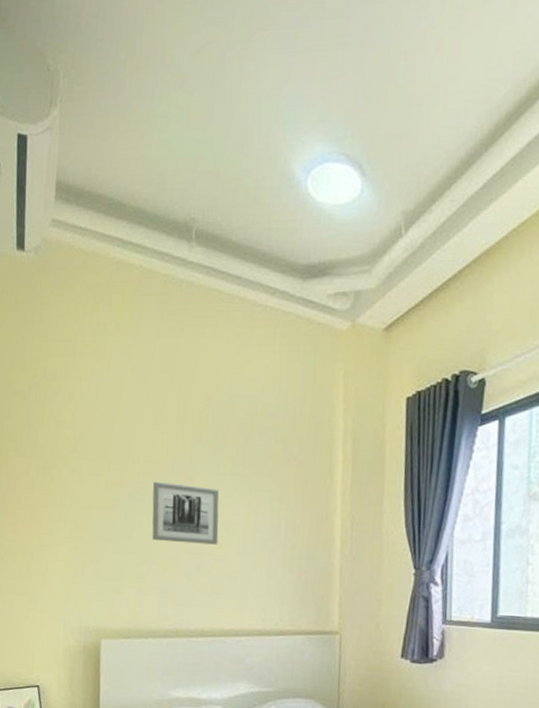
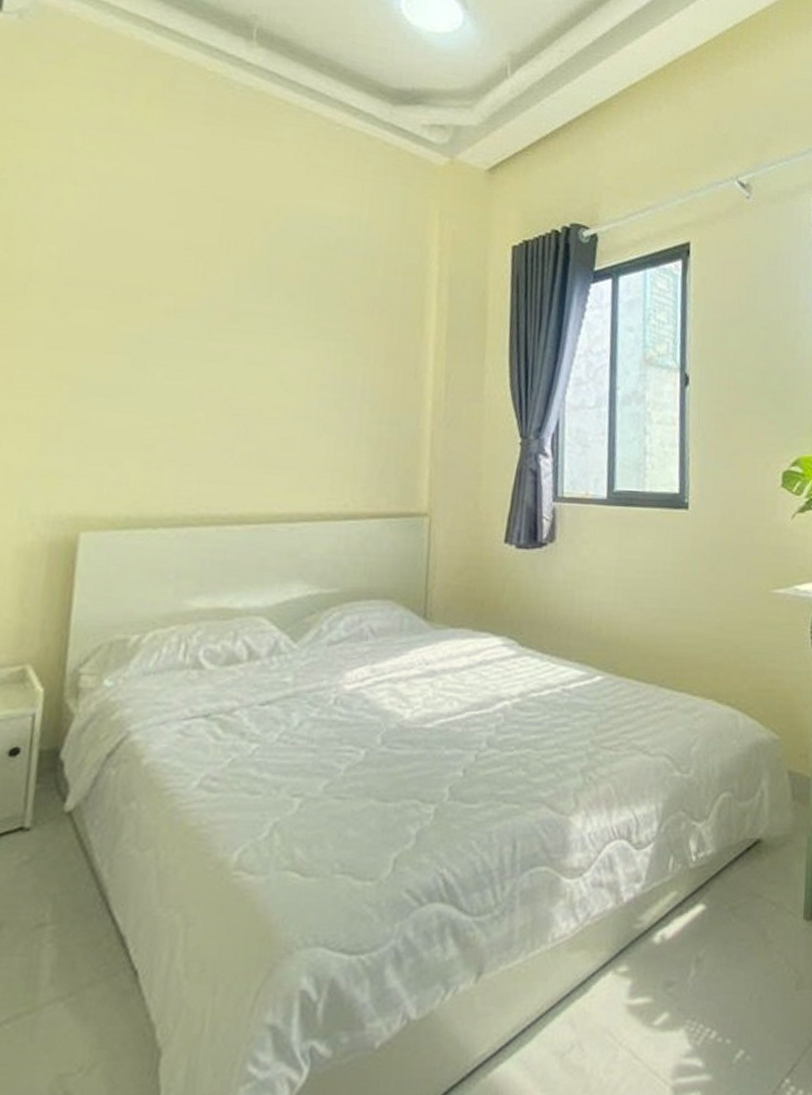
wall art: present [152,481,219,545] -> none [172,320,274,405]

